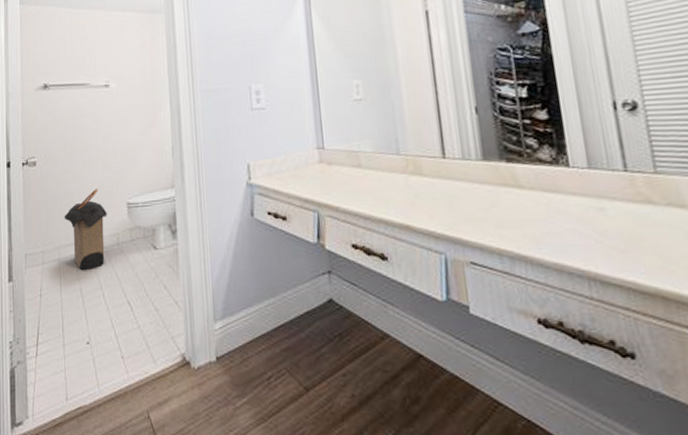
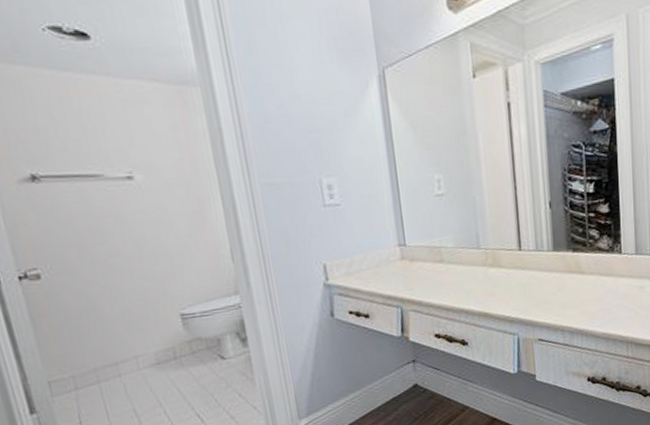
laundry hamper: present [64,188,107,270] -> none [95,301,161,390]

